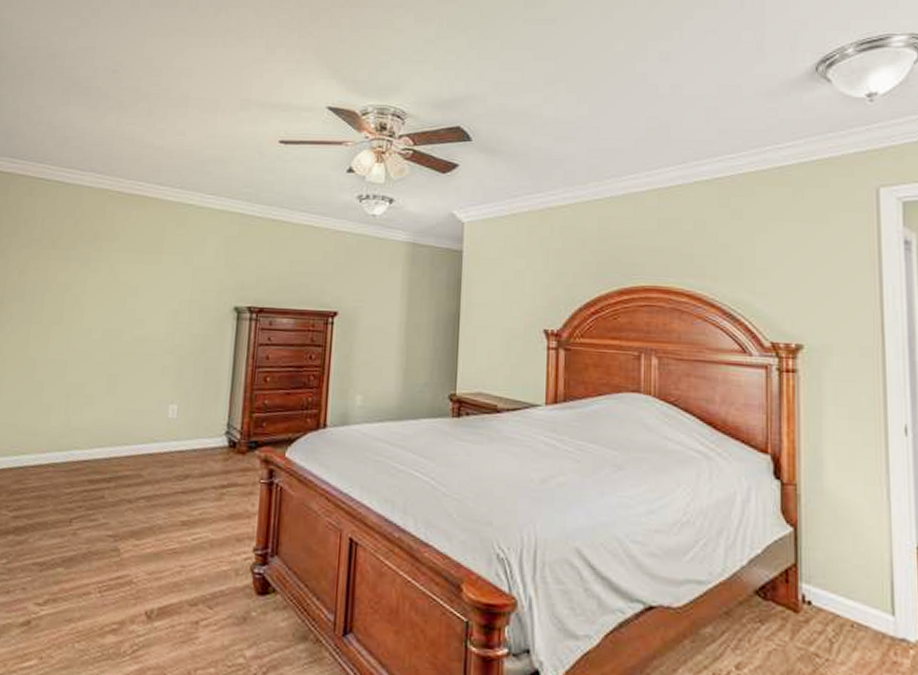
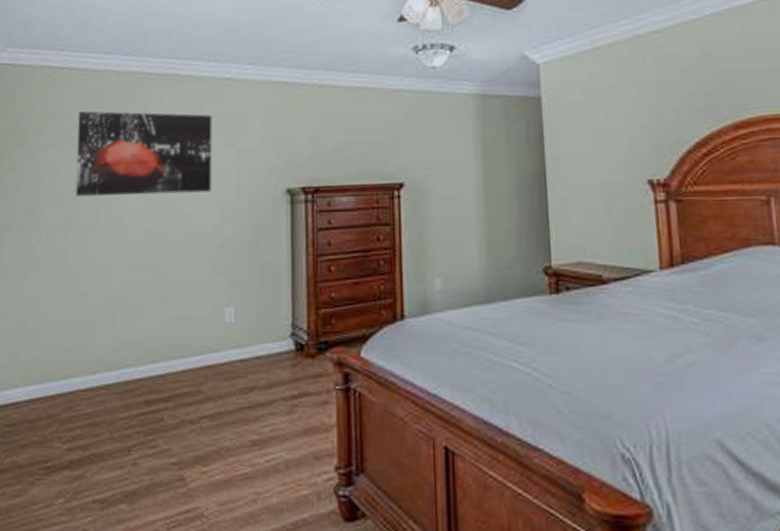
wall art: none [41,219,174,303] -> present [76,111,212,197]

